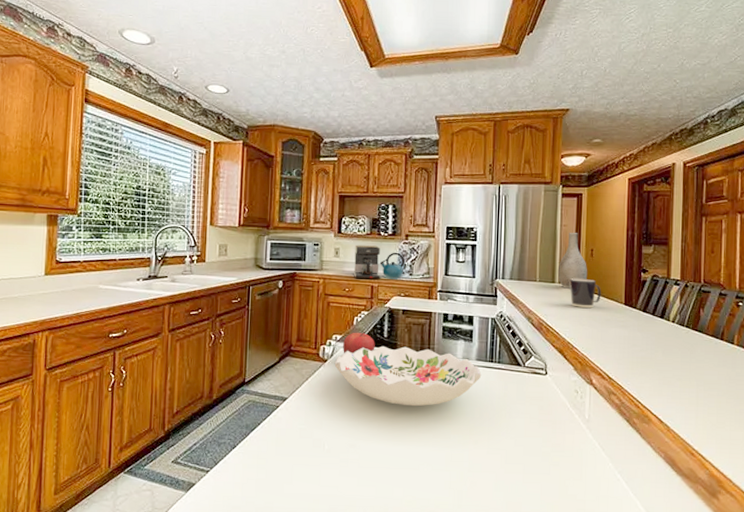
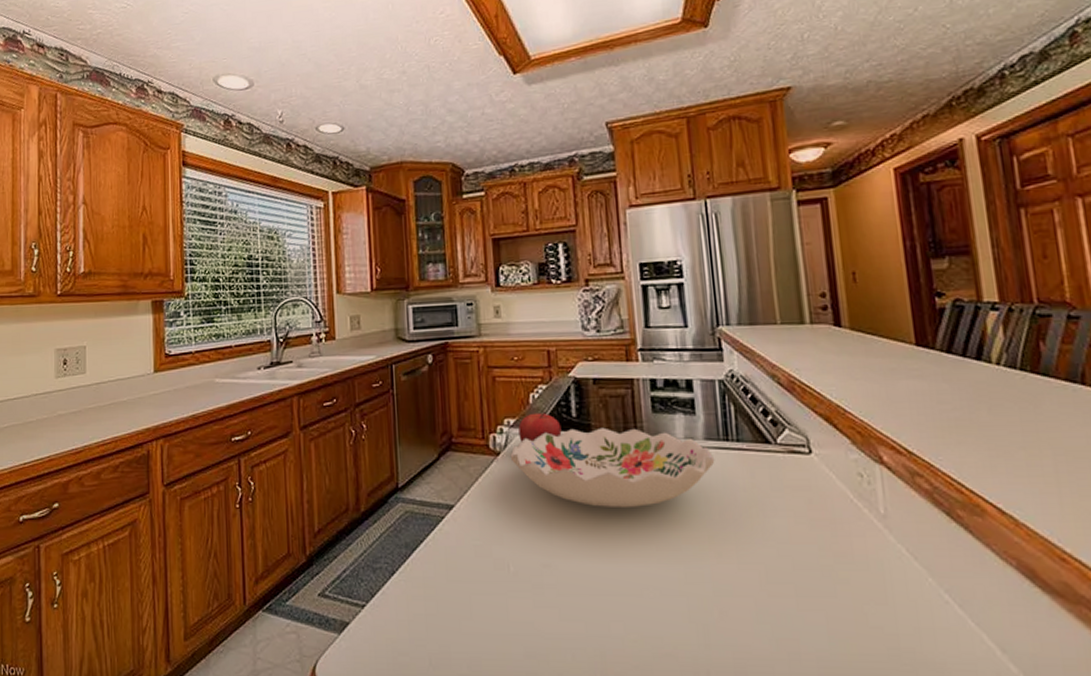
coffee maker: present [354,245,380,280] -> none [520,297,558,344]
kettle: present [380,252,405,280] -> none [554,303,588,340]
vase: present [557,233,588,289] -> none [805,252,853,330]
mug: present [569,278,601,308] -> none [826,314,878,355]

